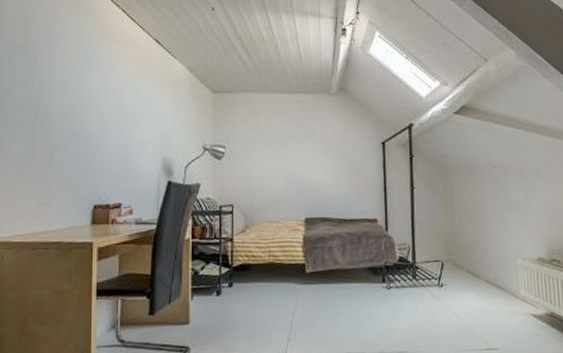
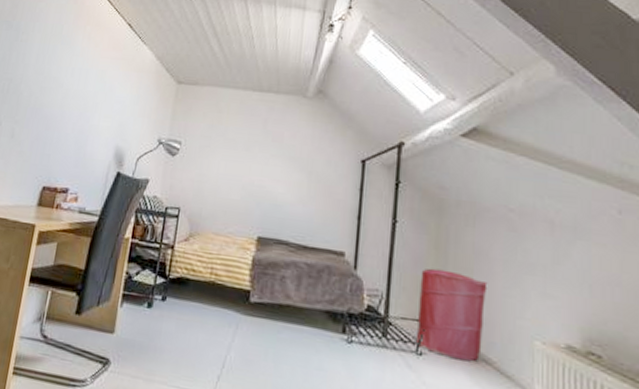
laundry hamper: none [436,219,484,284] -> present [415,268,488,362]

